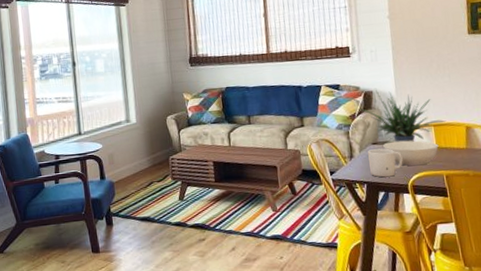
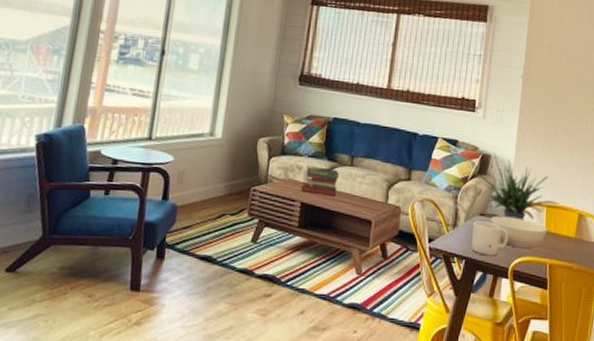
books: none [211,129,242,153] -> present [301,166,339,198]

